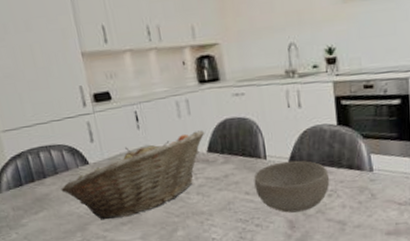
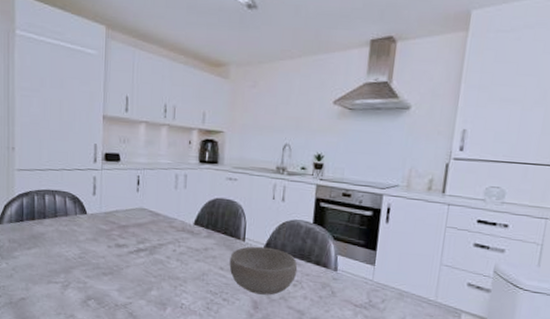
fruit basket: present [61,130,205,221] -> none [56,203,196,269]

